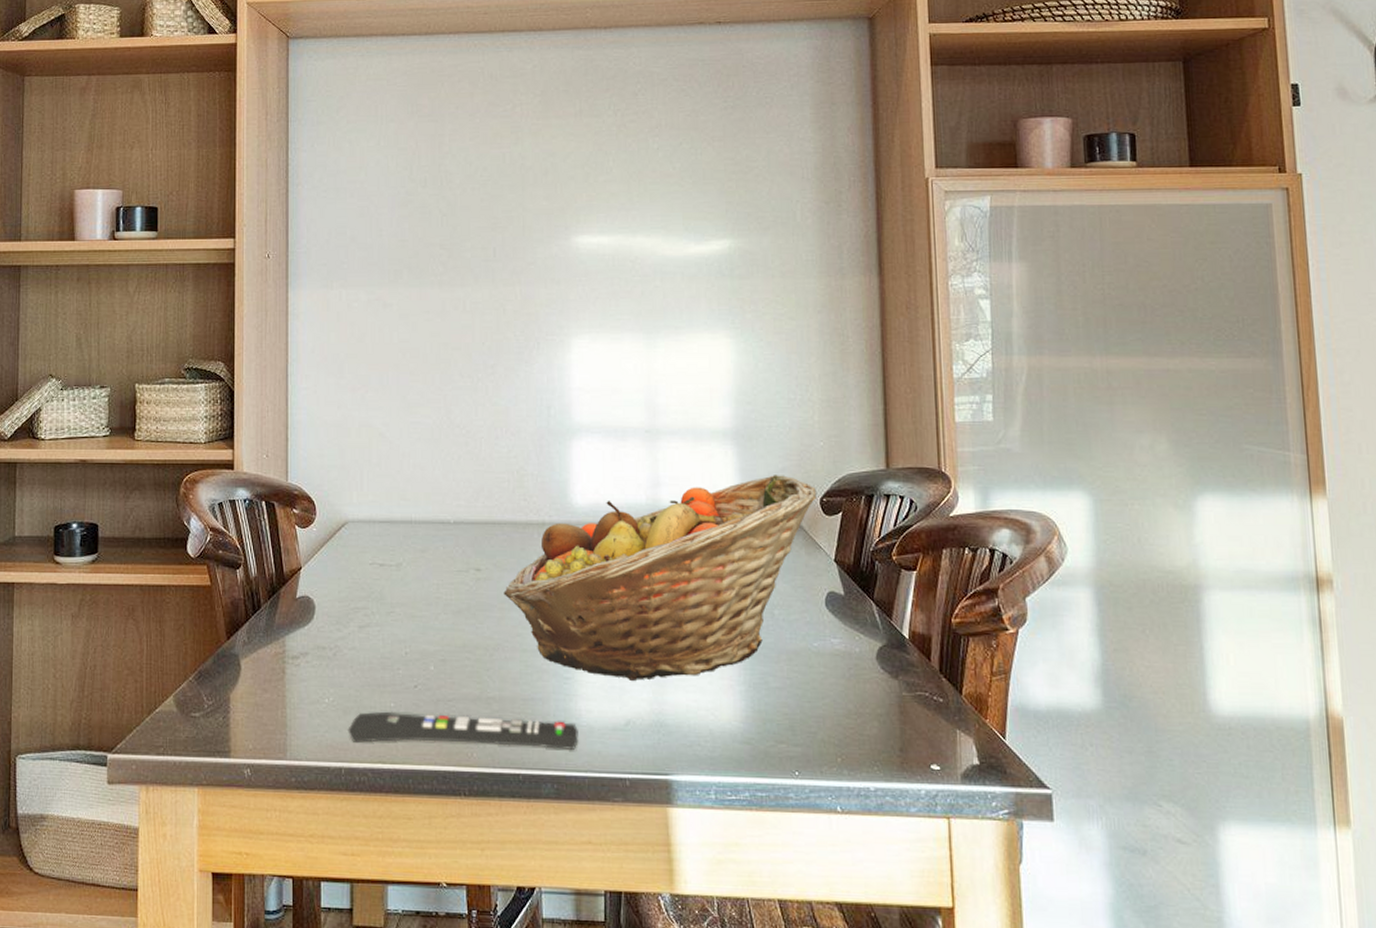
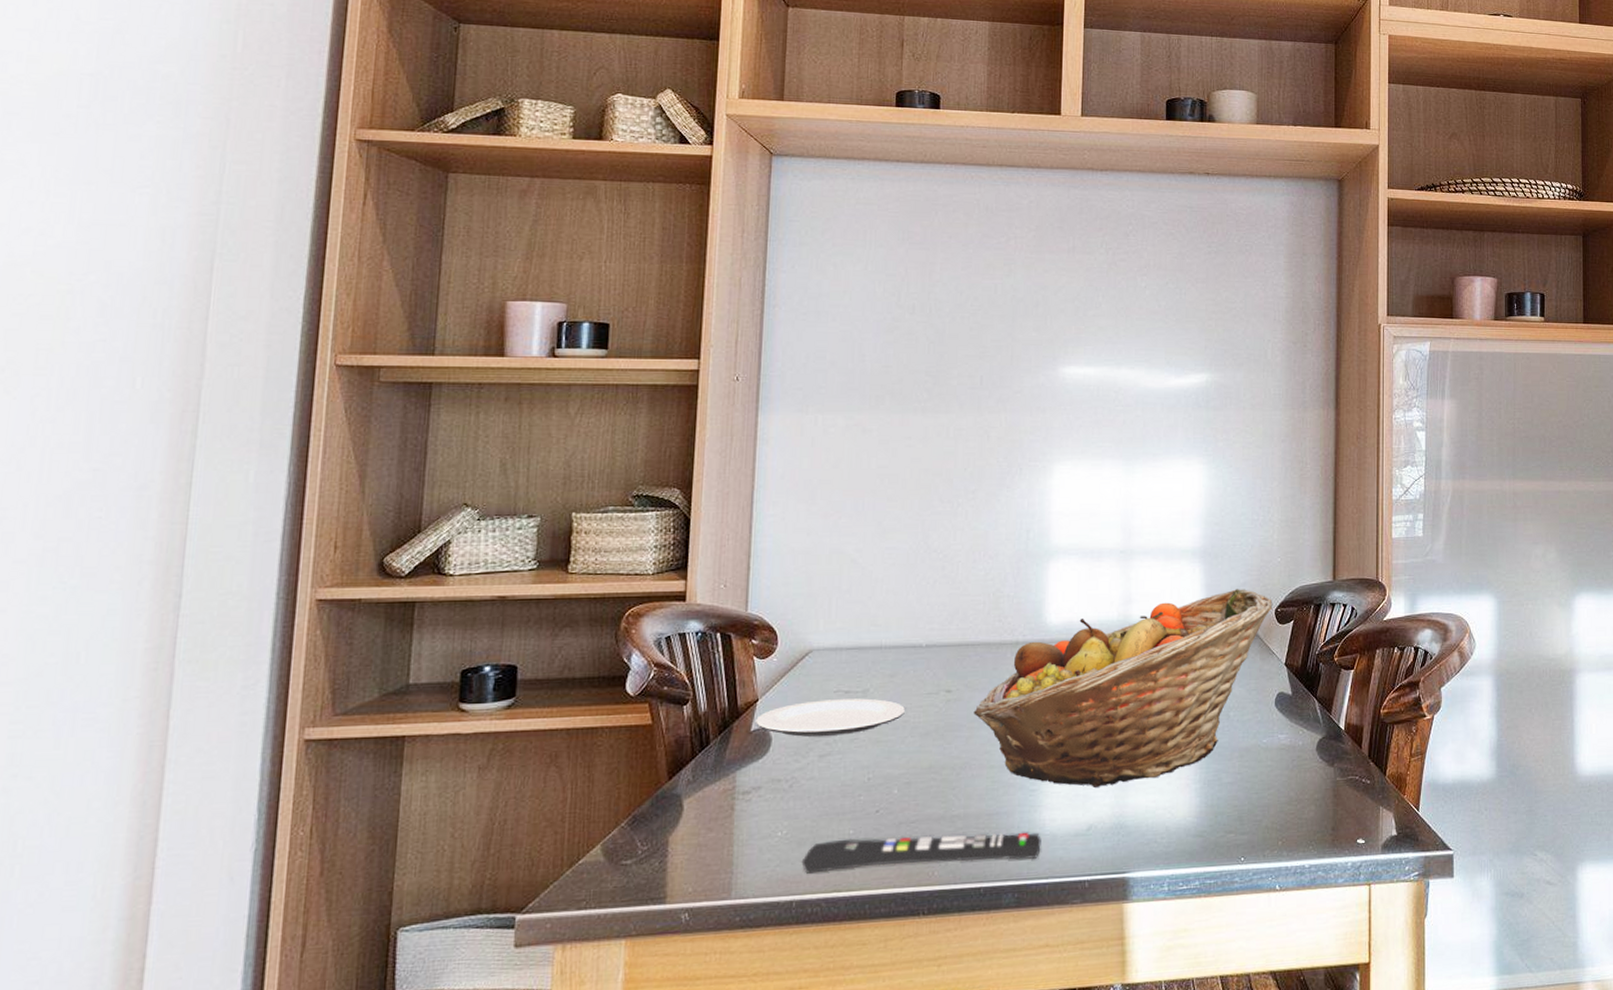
plate: none [300,571,437,607] -> present [756,698,905,737]

